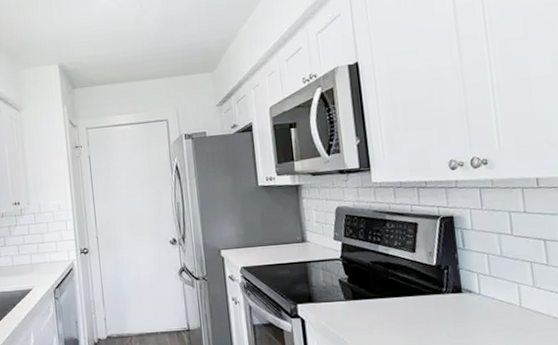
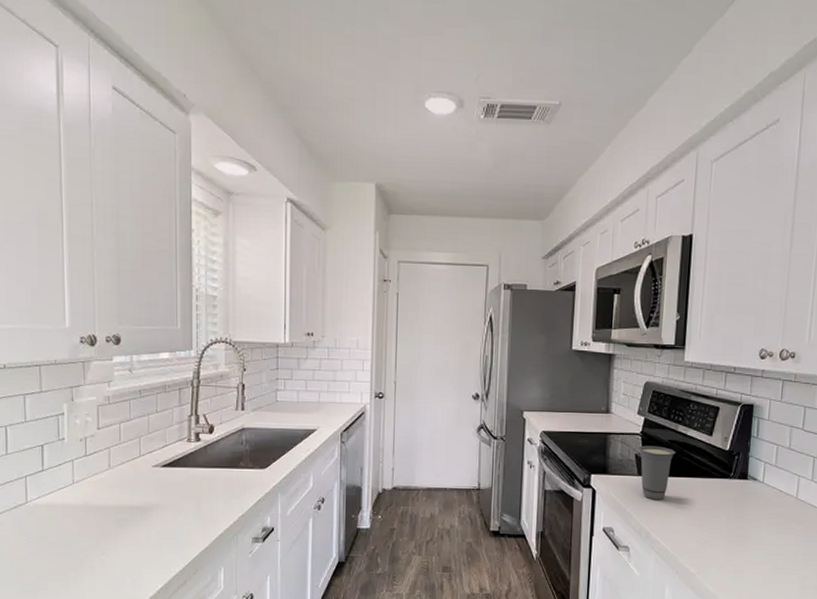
cup: none [340,268,381,324] -> present [637,445,676,500]

